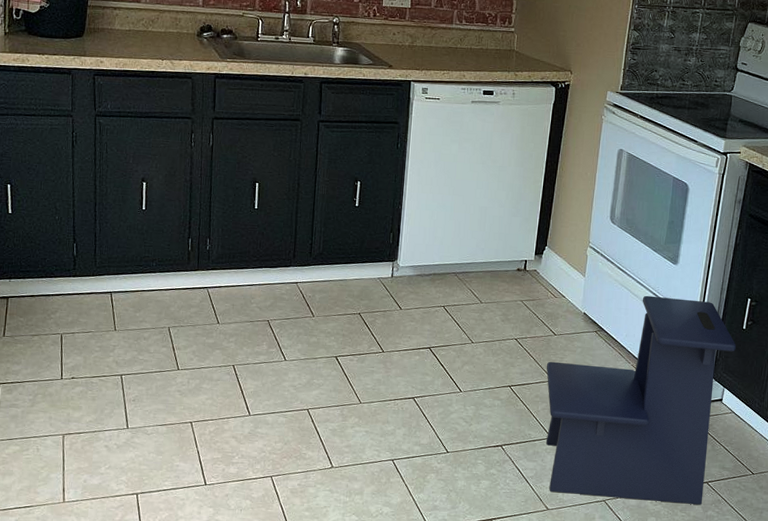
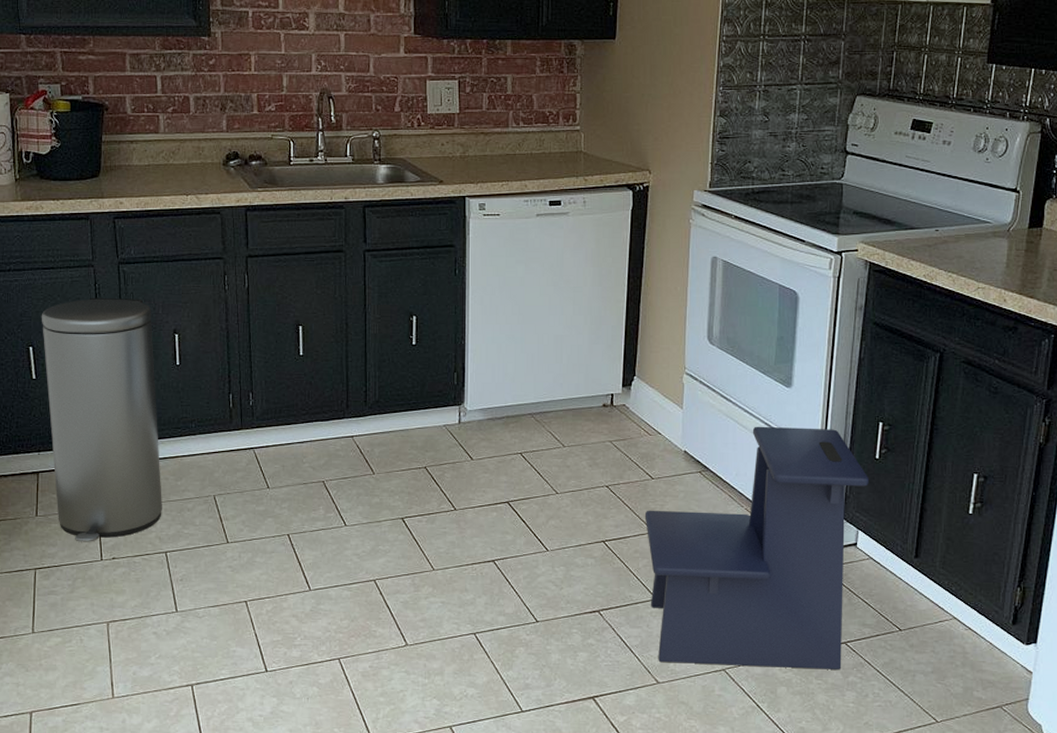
pedal bin: none [20,144,123,363] -> present [41,297,162,542]

